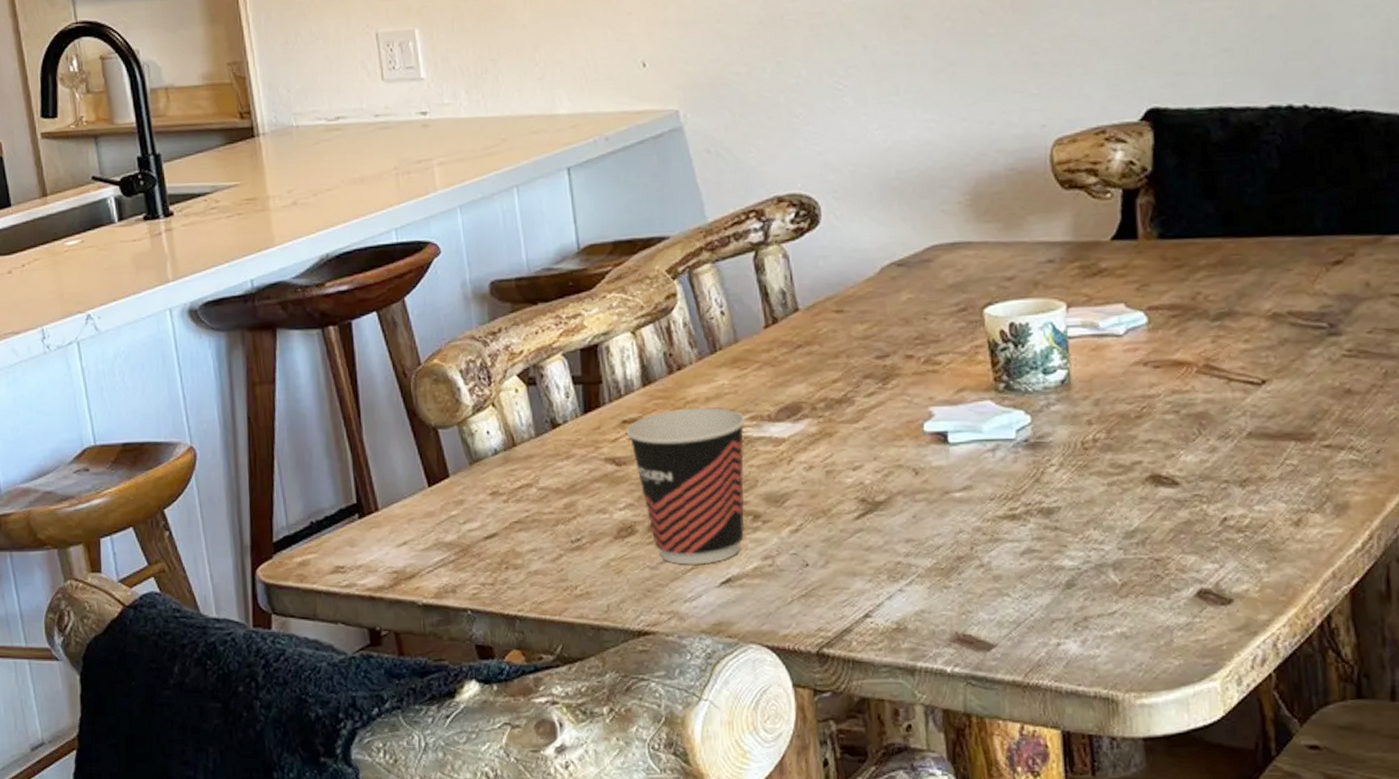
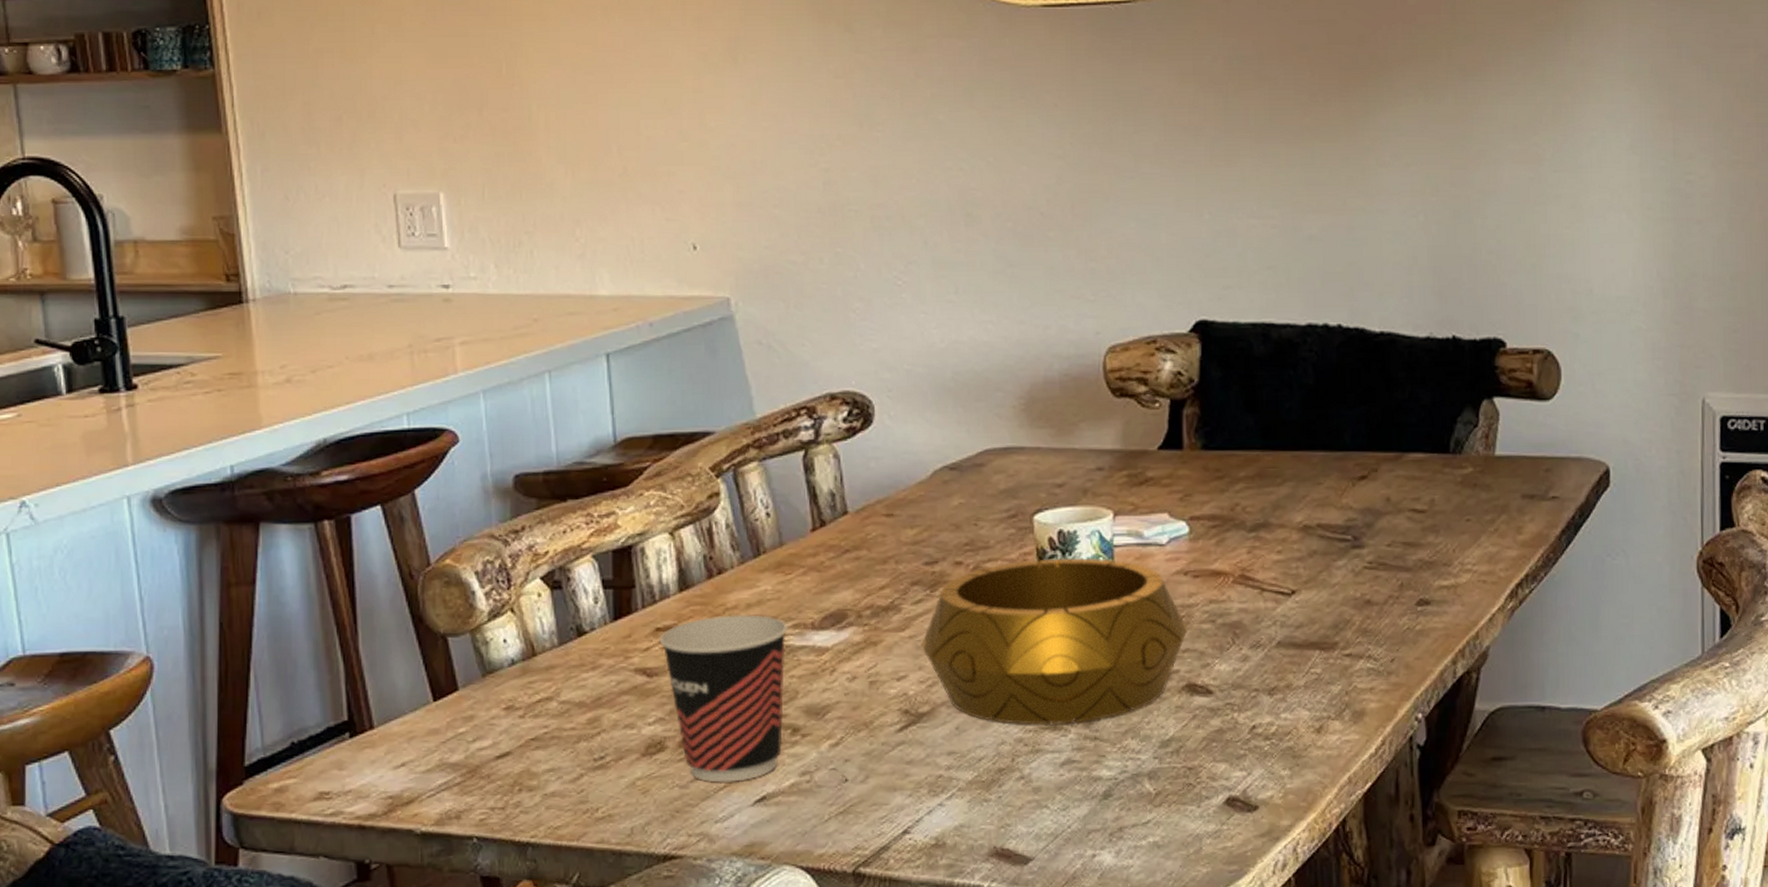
decorative bowl: none [876,349,1149,515] -> present [922,557,1187,725]

